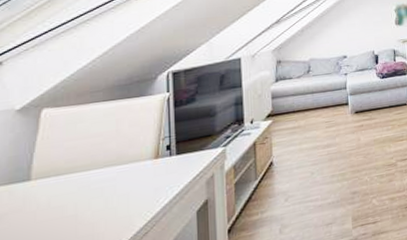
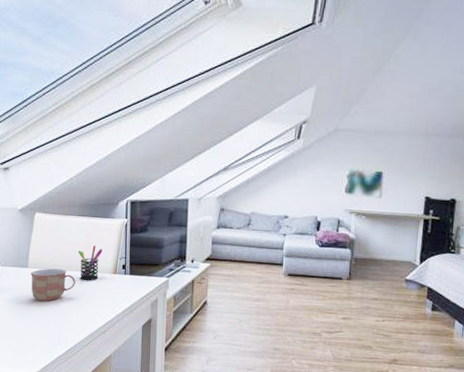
mug: none [35,170,102,221] -> present [31,268,75,302]
pen holder: none [105,131,139,177] -> present [78,246,103,281]

